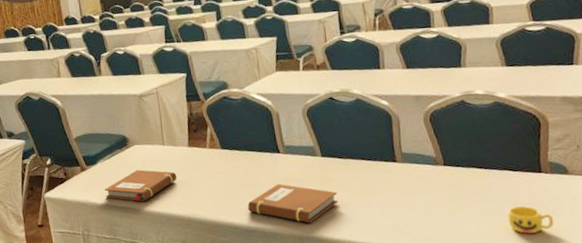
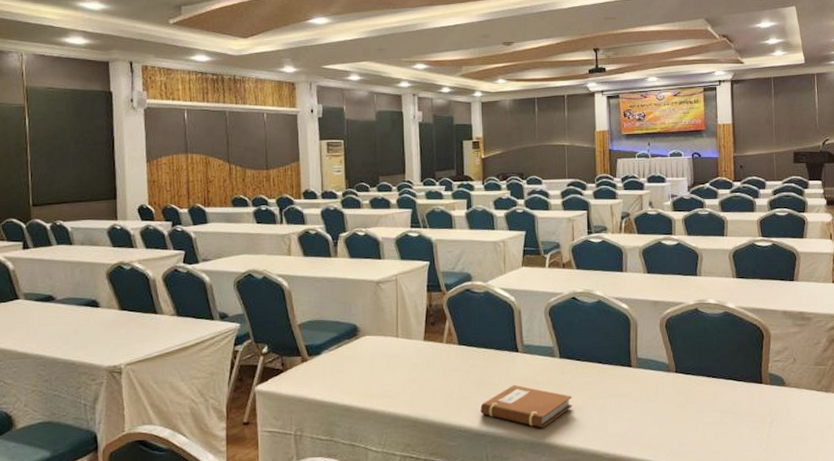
notebook: present [105,169,177,202] -> none [326,363,408,399]
cup: present [507,206,554,234] -> none [730,416,771,444]

